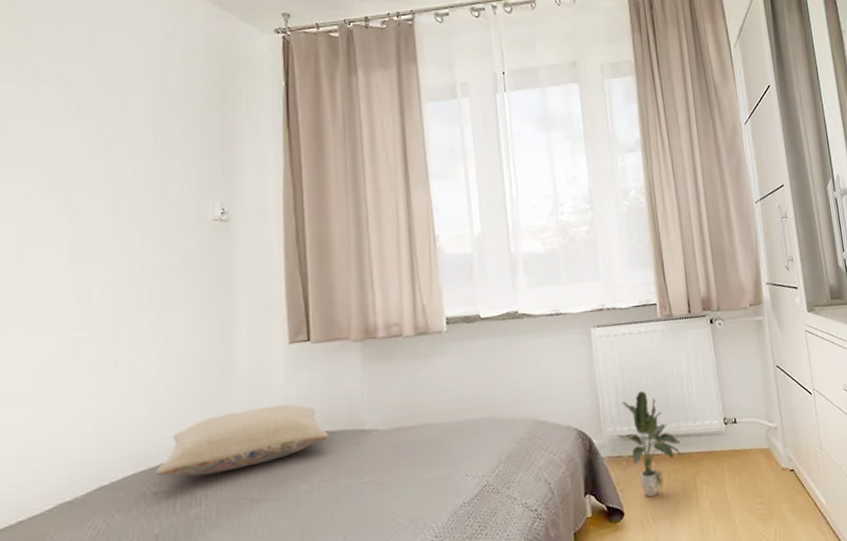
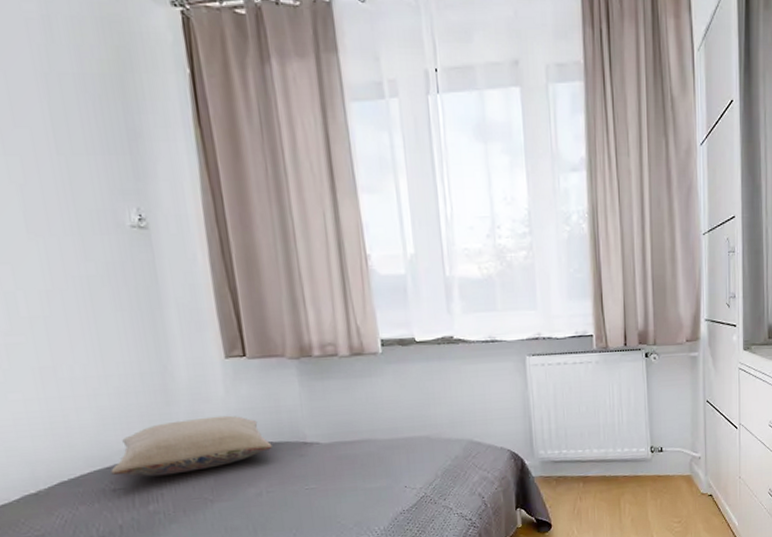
potted plant: present [617,390,685,498] -> none [548,418,611,513]

